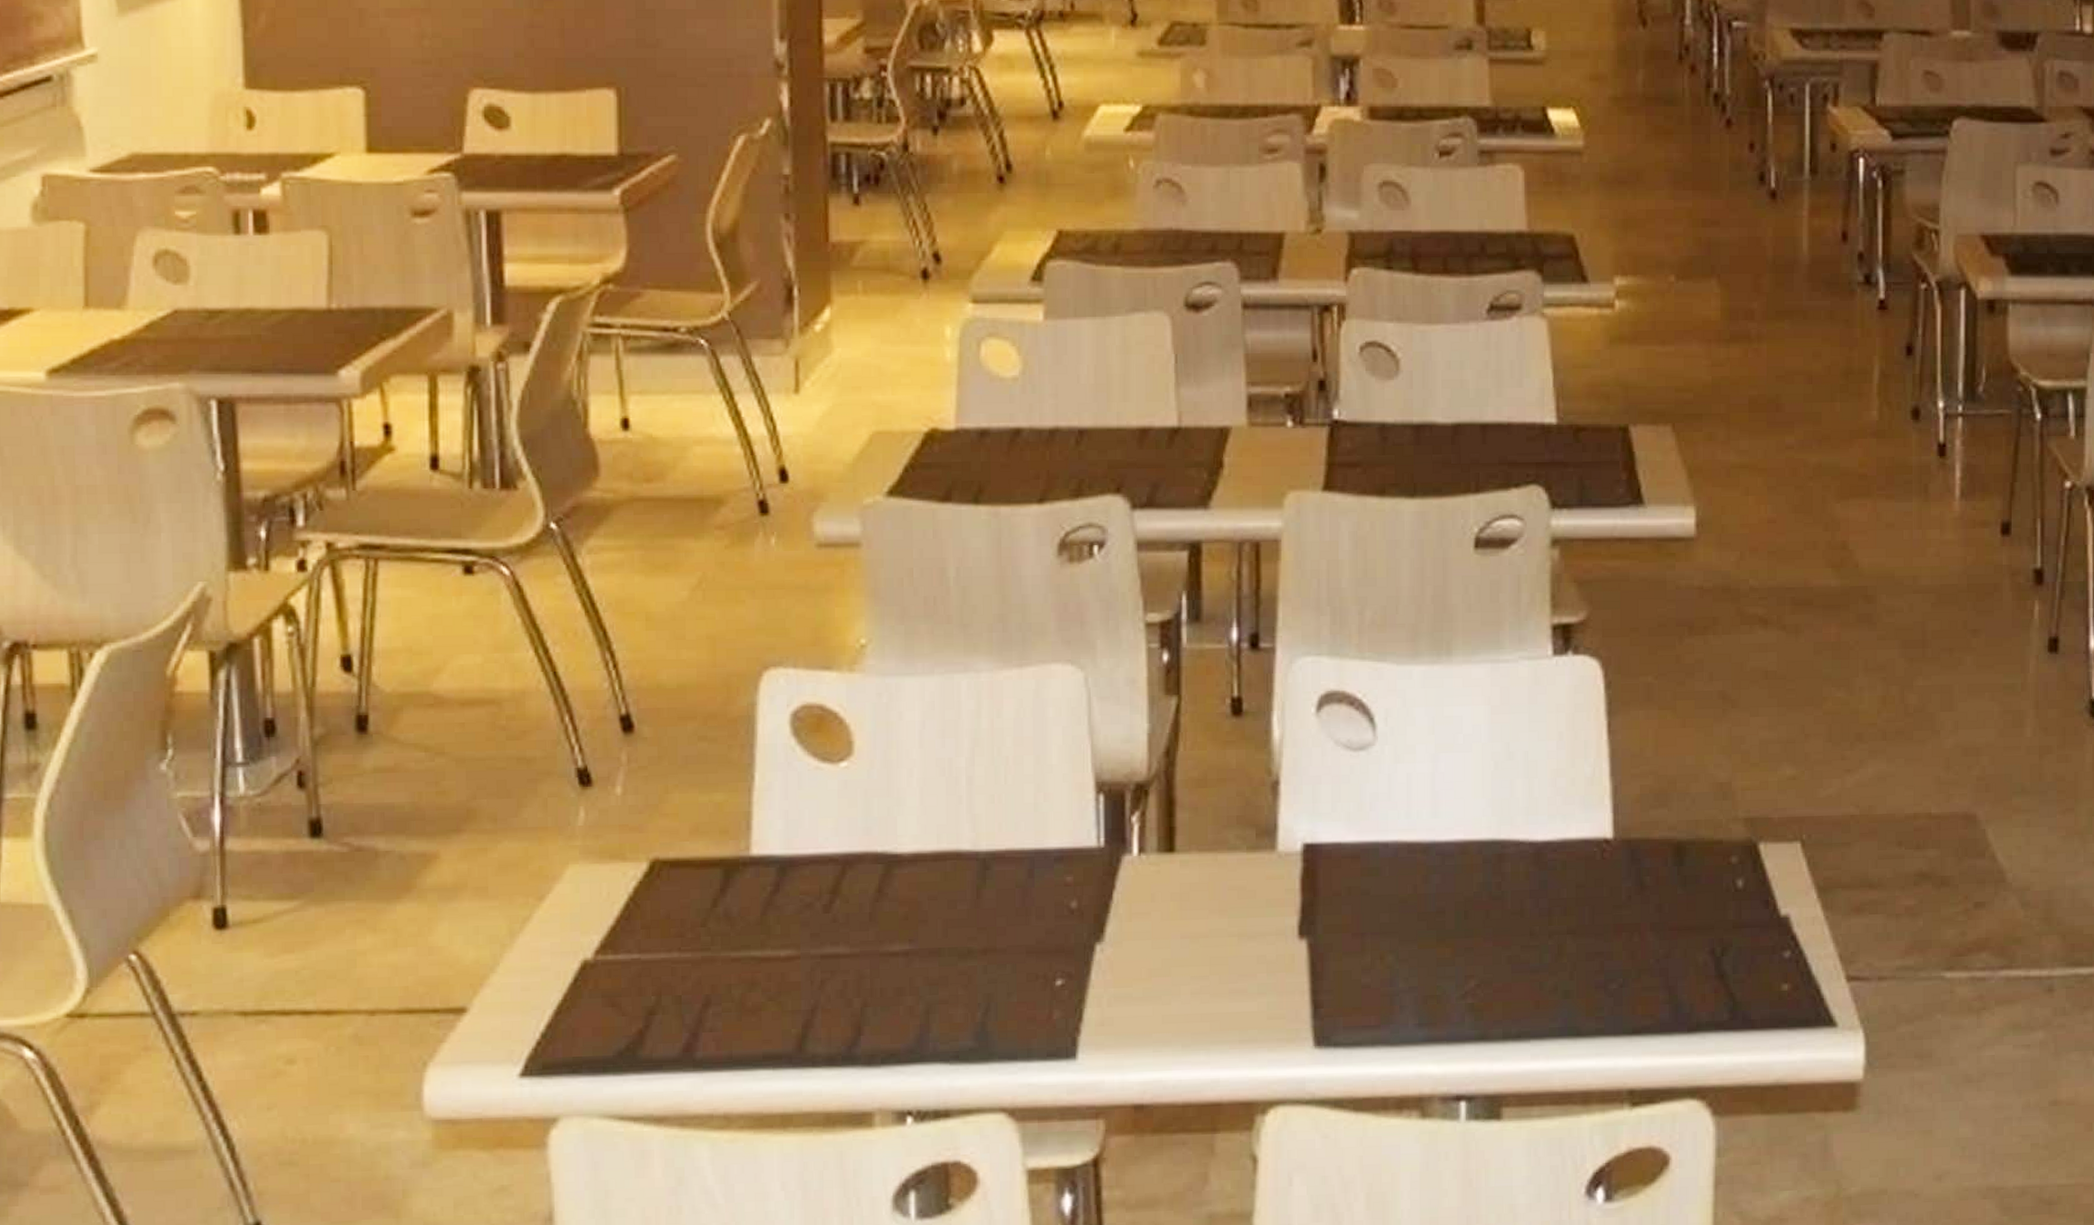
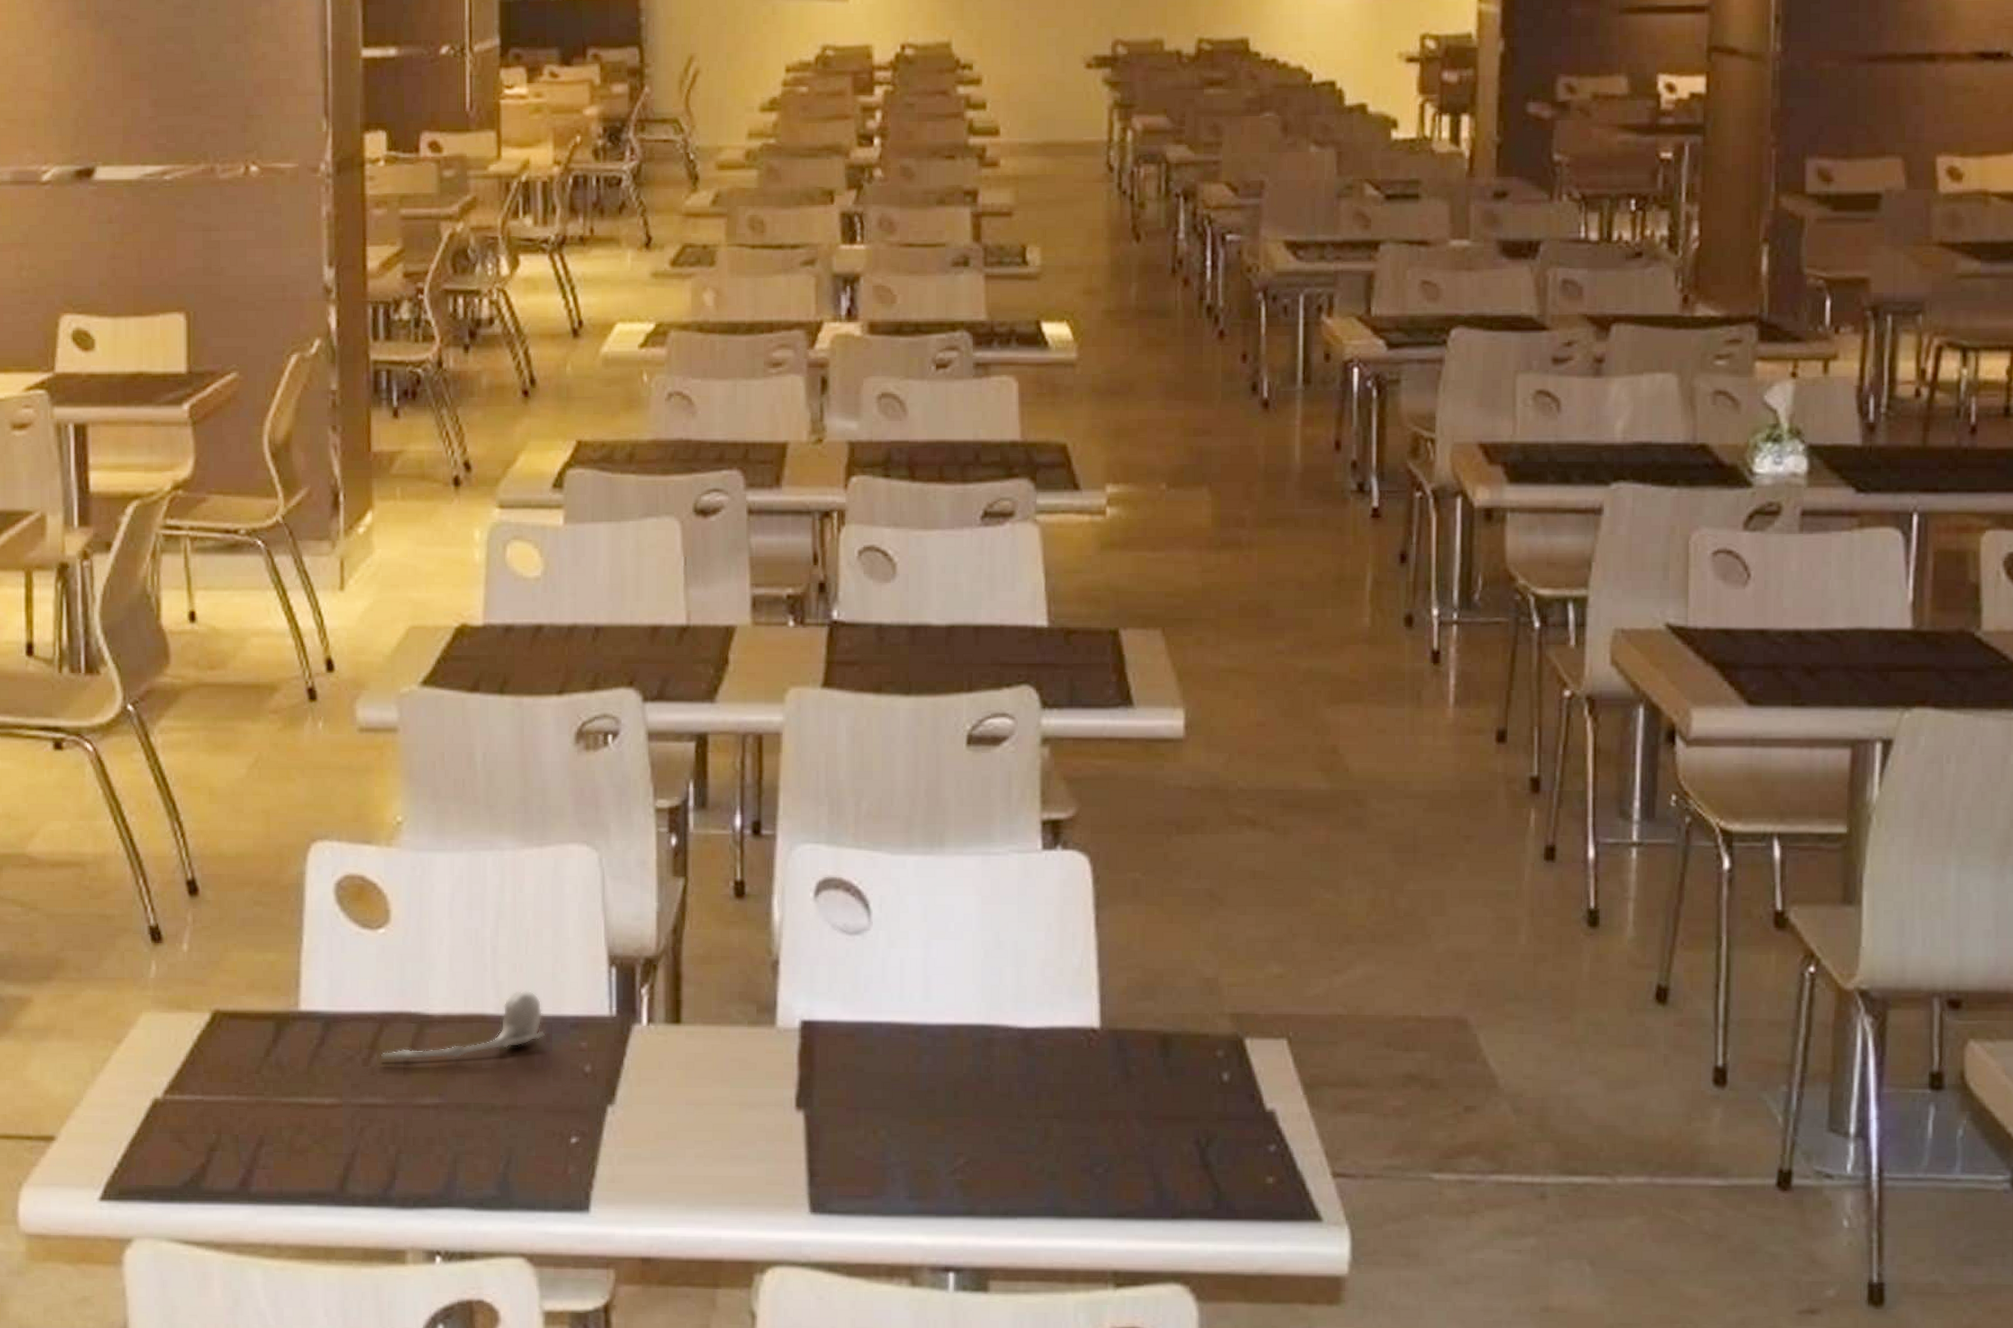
spoon: none [843,822,1026,906] -> present [380,990,545,1061]

